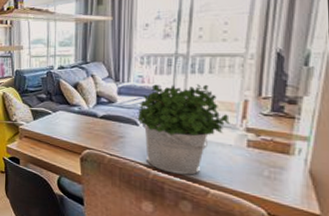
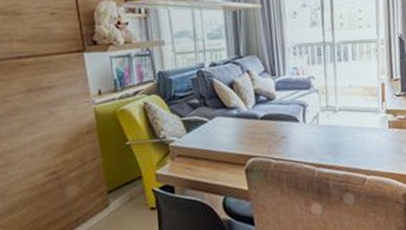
potted plant: present [137,84,230,175] -> none [297,71,374,168]

